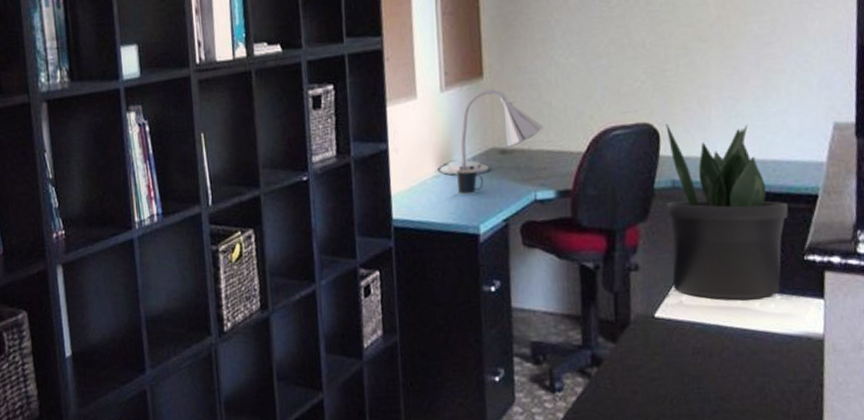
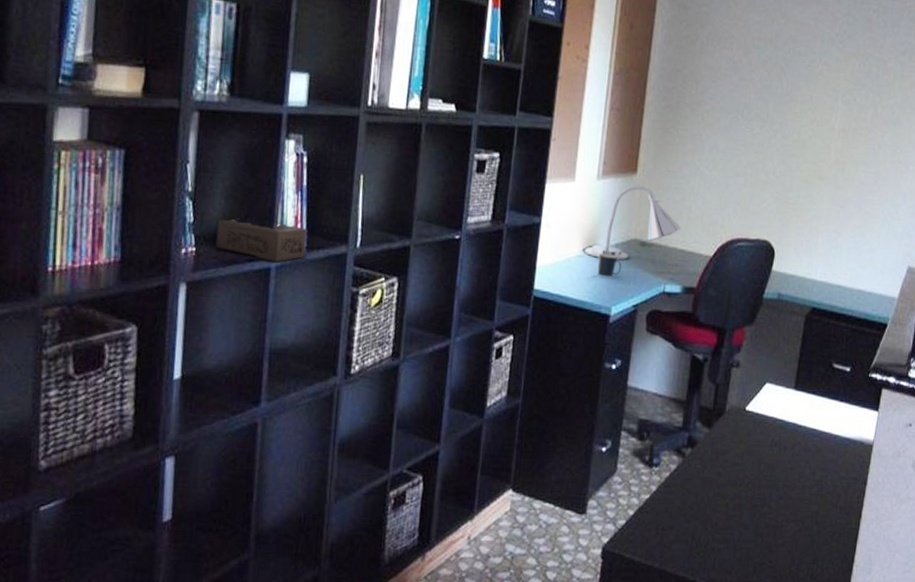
decorative box: none [79,194,164,233] -> present [215,219,308,263]
planter: present [666,123,789,302] -> none [764,243,864,406]

